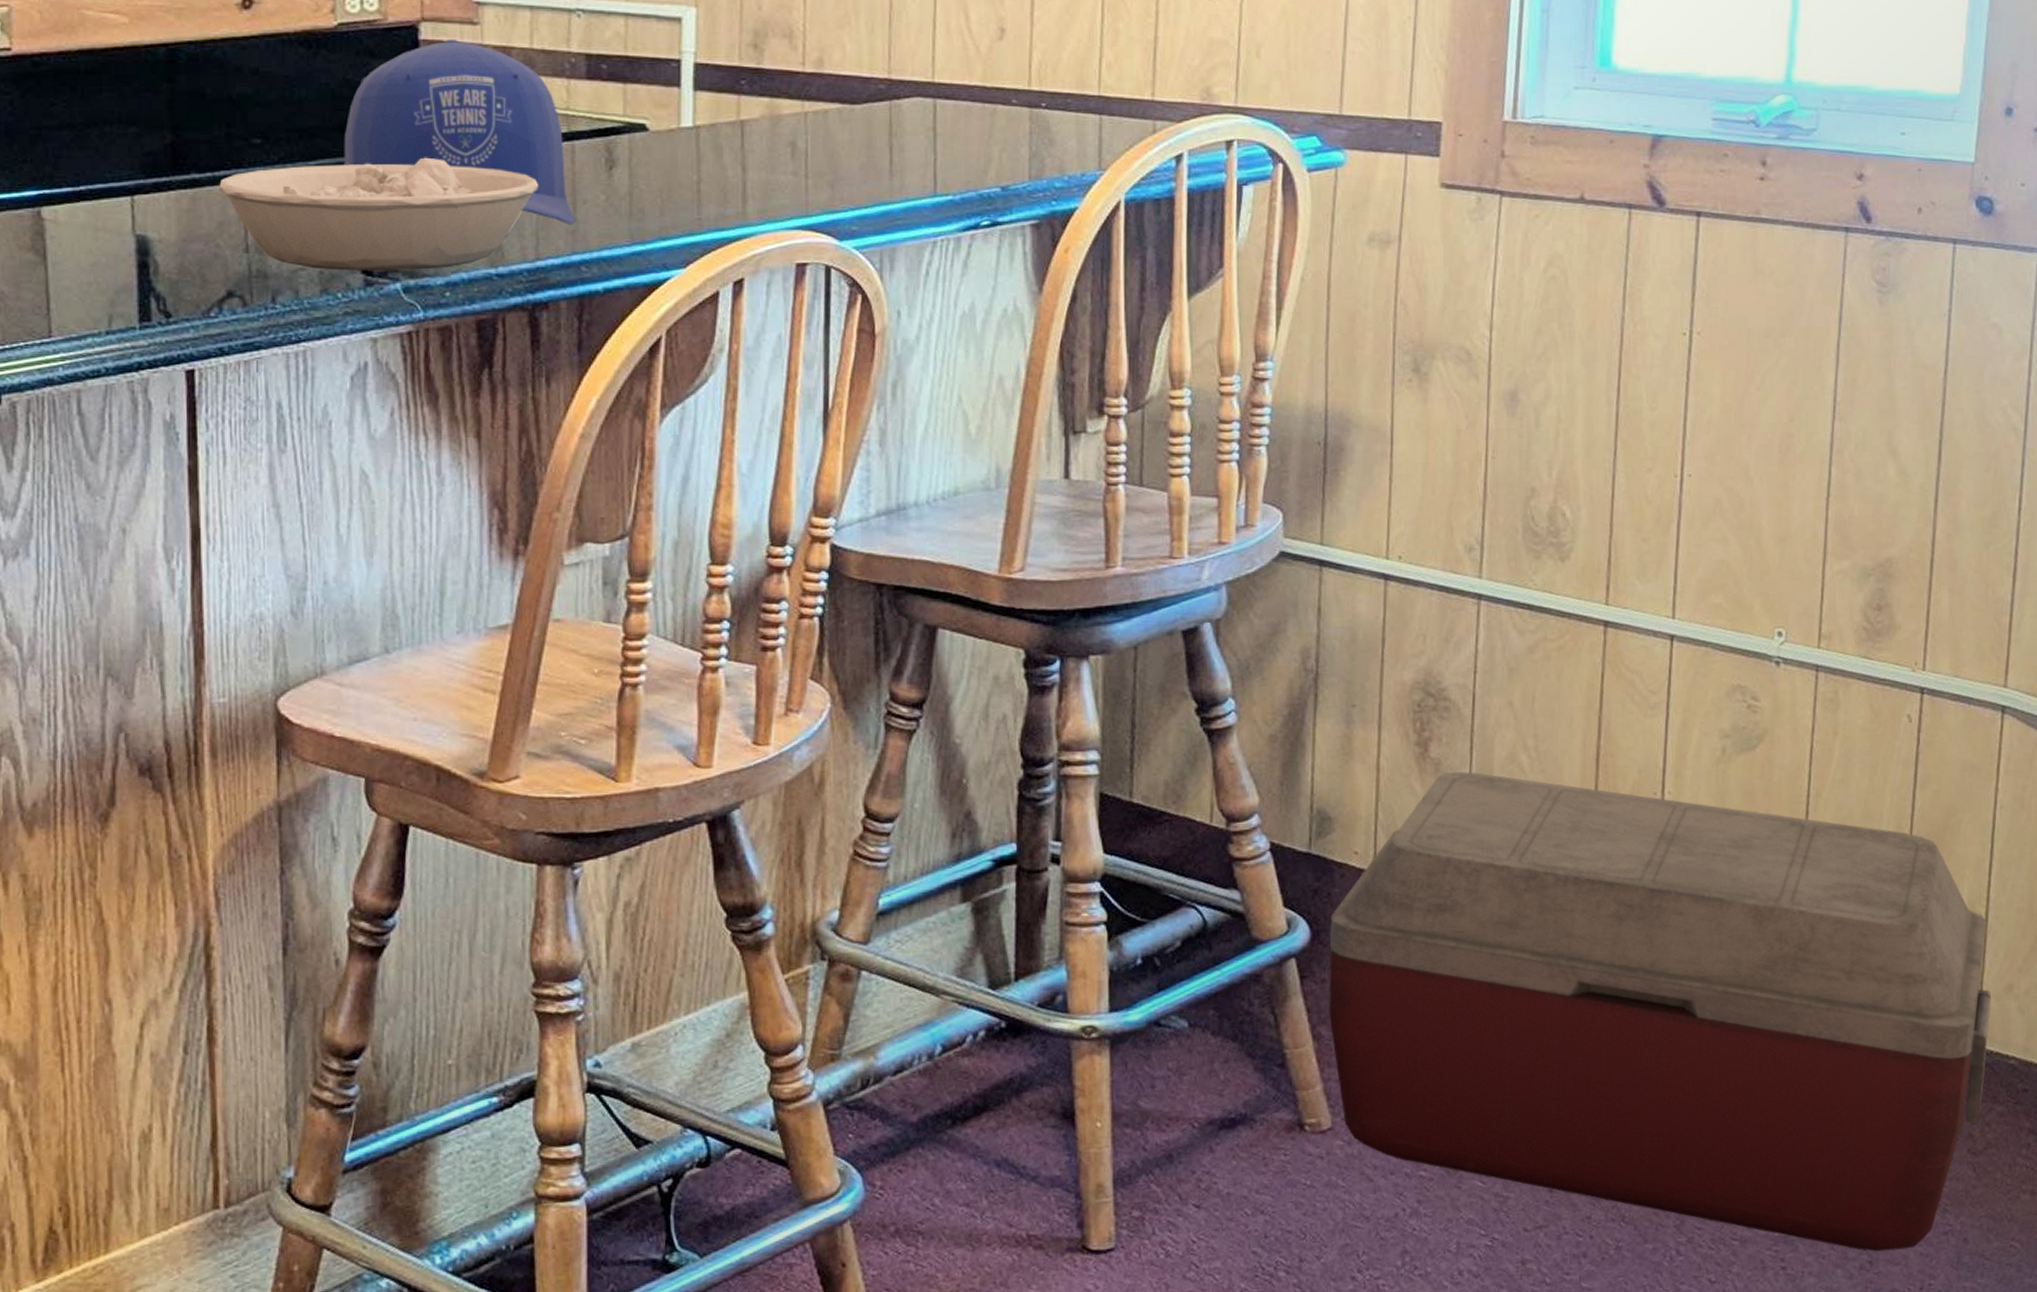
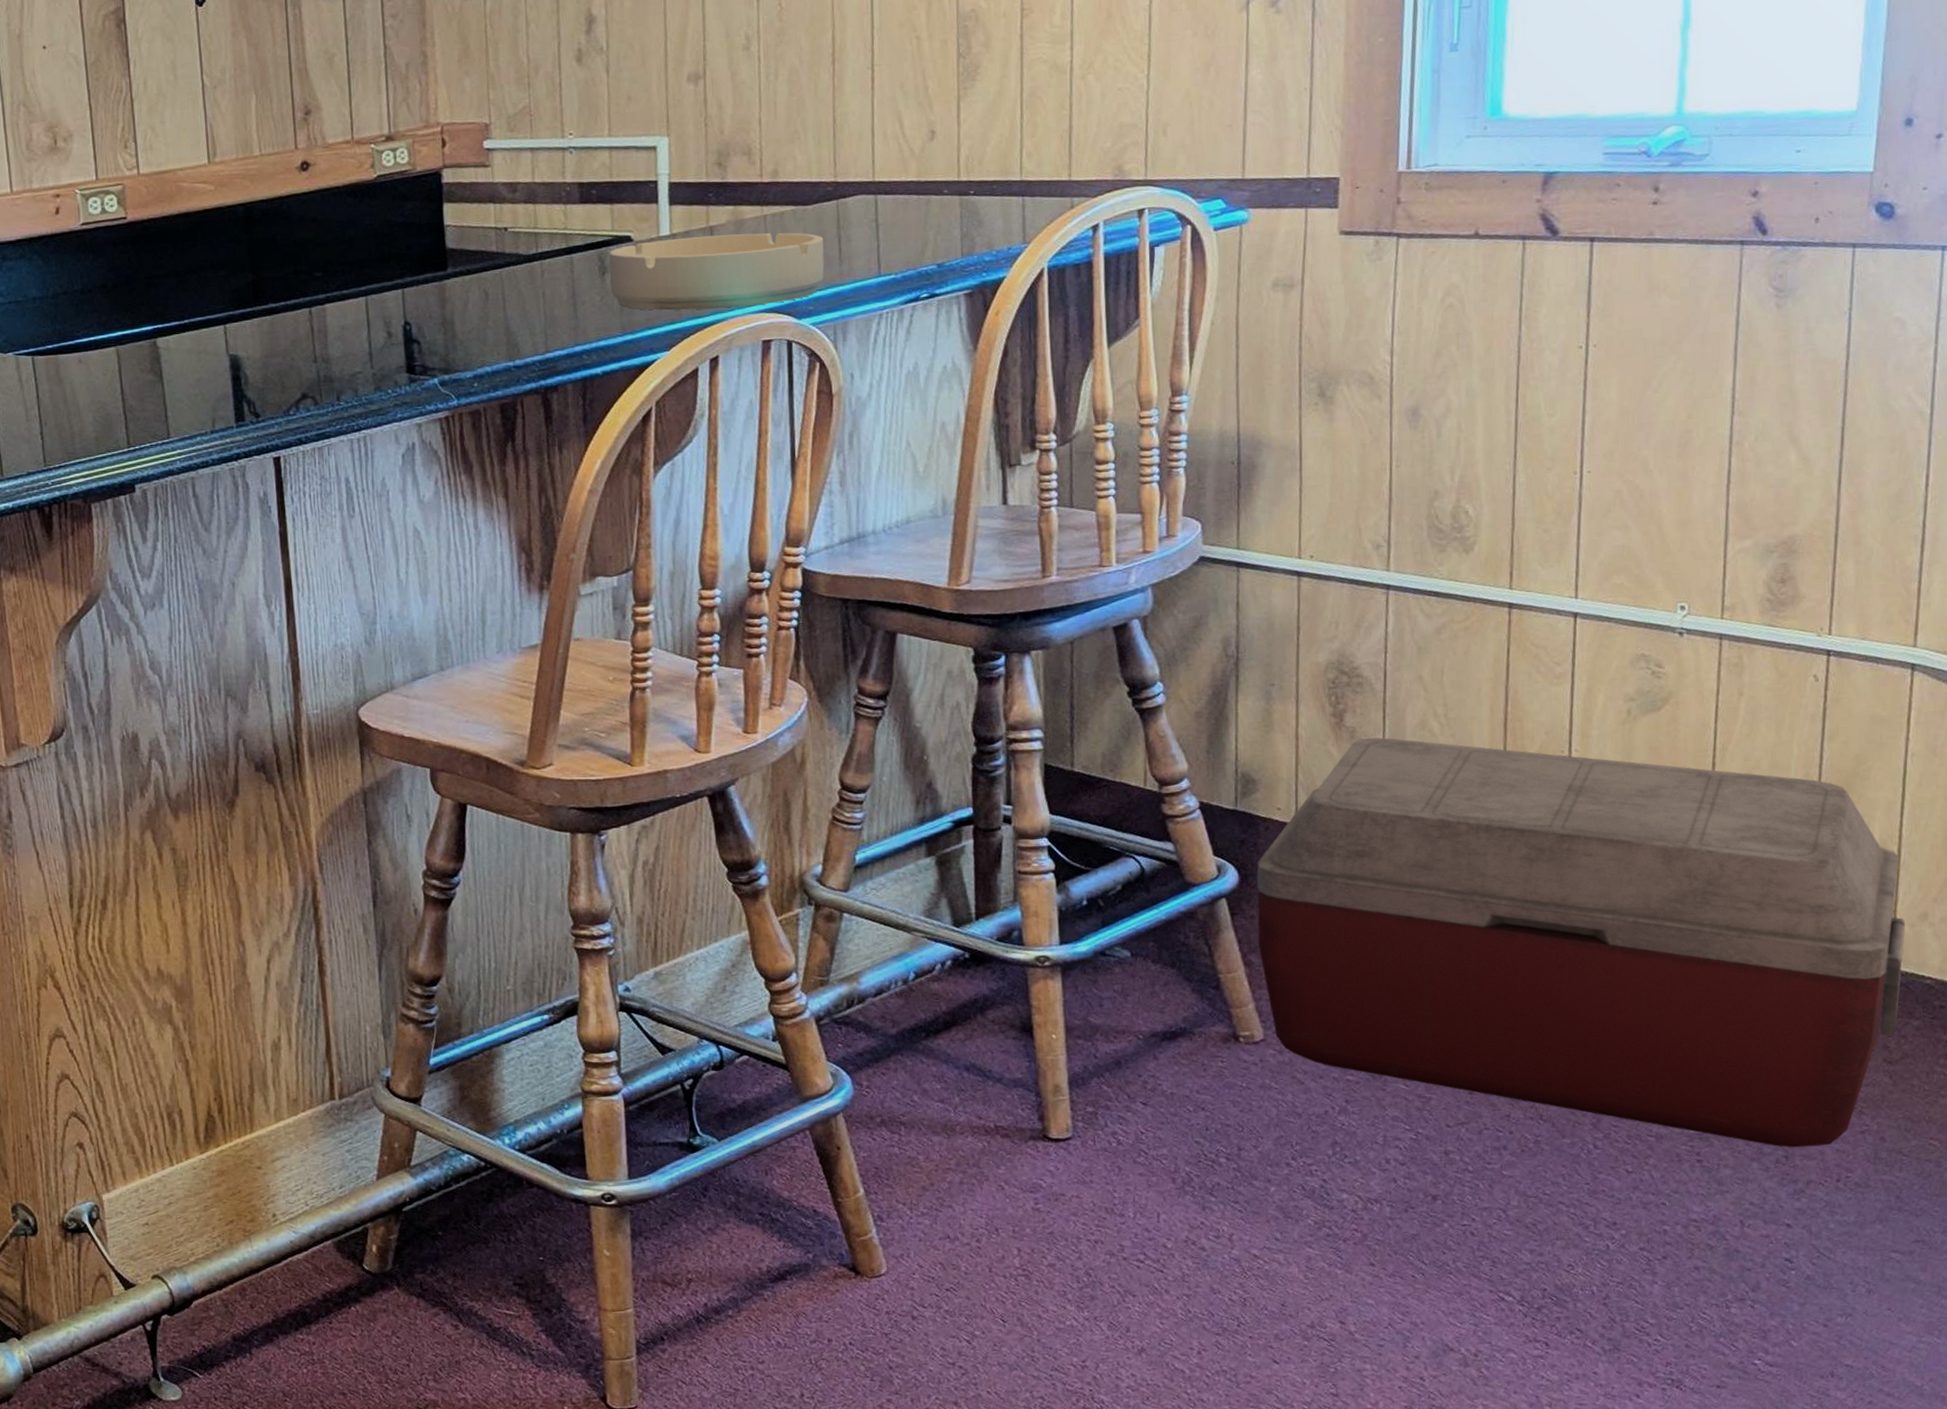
bowl: present [219,157,539,272] -> none [291,276,545,372]
baseball cap: present [344,40,576,225] -> none [386,181,577,323]
ashtray: none [619,131,872,221] -> present [609,232,825,311]

